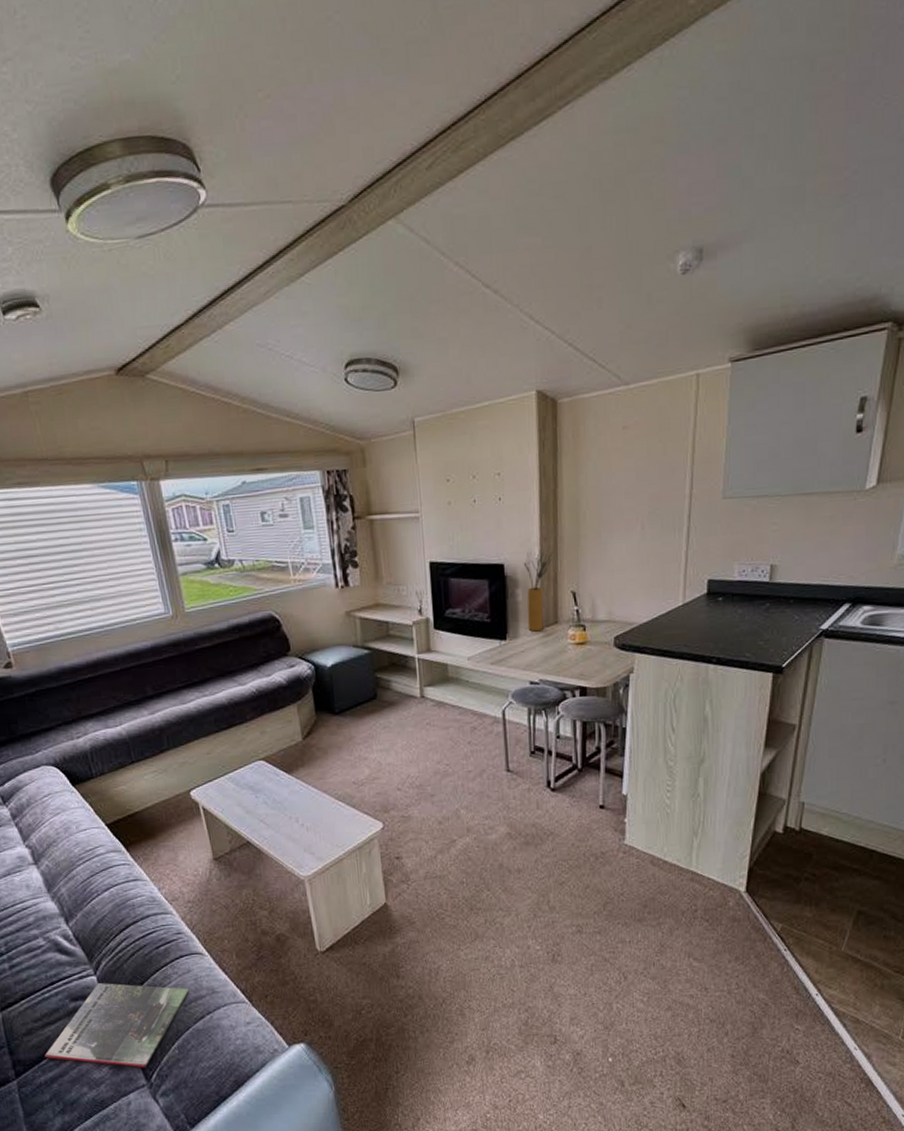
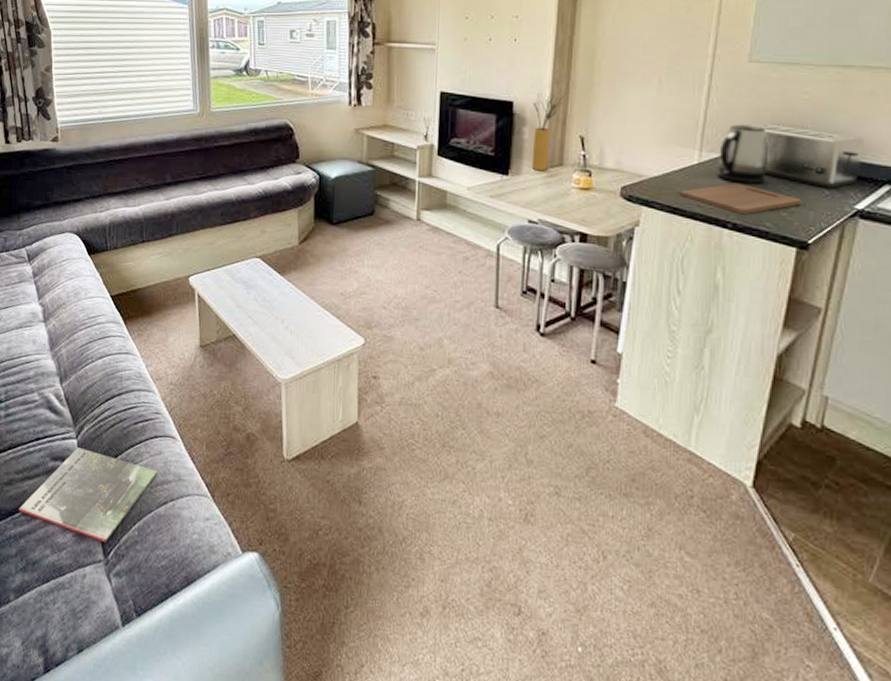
cutting board: none [669,618,775,649] -> present [681,182,802,215]
kettle: none [700,560,744,619] -> present [716,124,768,185]
toaster: none [724,557,826,614] -> present [747,122,864,188]

